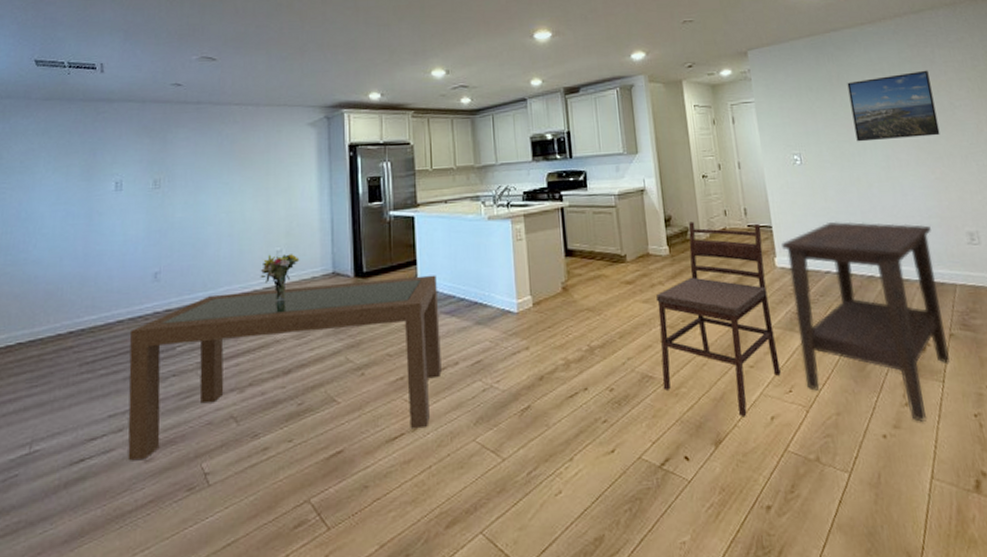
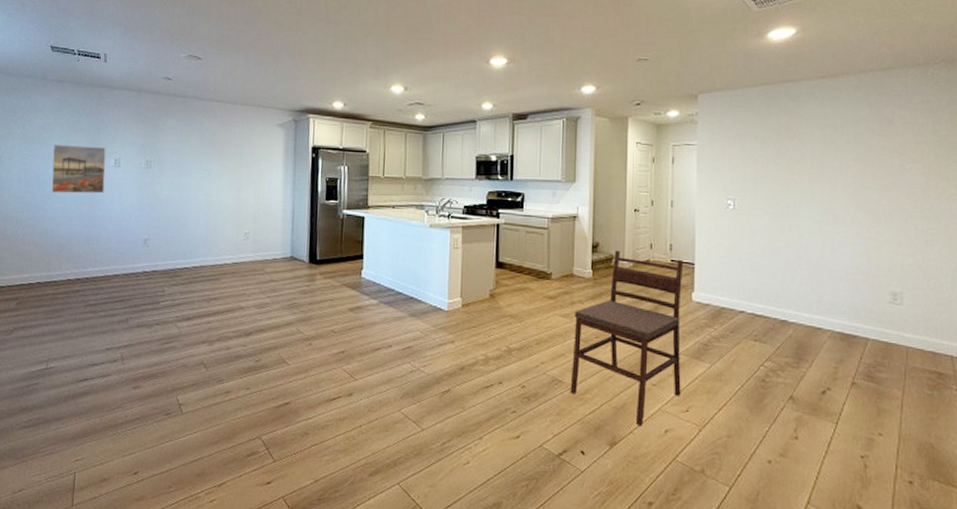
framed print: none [36,169,104,230] -> present [51,145,106,194]
dining table: present [127,275,442,460] -> none [120,263,380,395]
bouquet: present [260,254,300,303] -> none [230,235,264,276]
side table: present [781,221,950,422] -> none [701,266,854,455]
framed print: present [847,70,940,142] -> none [794,130,884,196]

